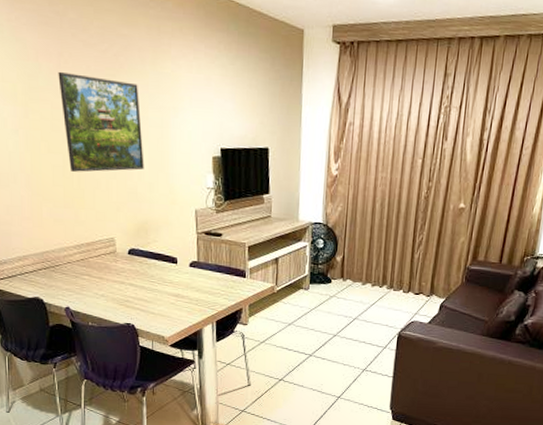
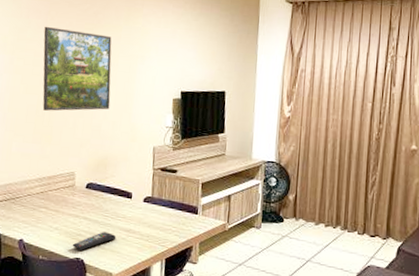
remote control: none [121,297,165,316] -> present [72,232,116,251]

